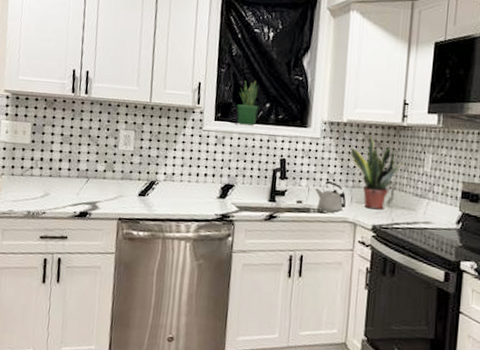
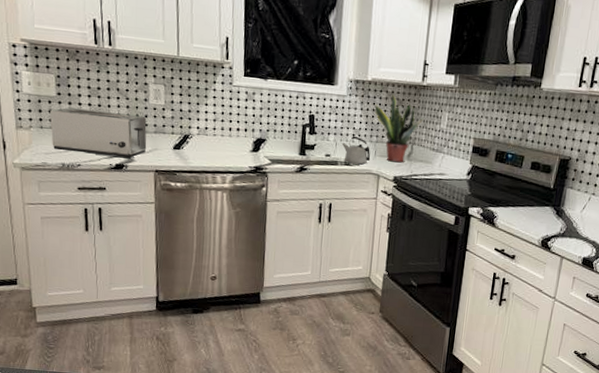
toaster: none [20,154,114,206] -> present [50,107,147,159]
planter: present [237,80,259,127] -> none [265,36,287,83]

